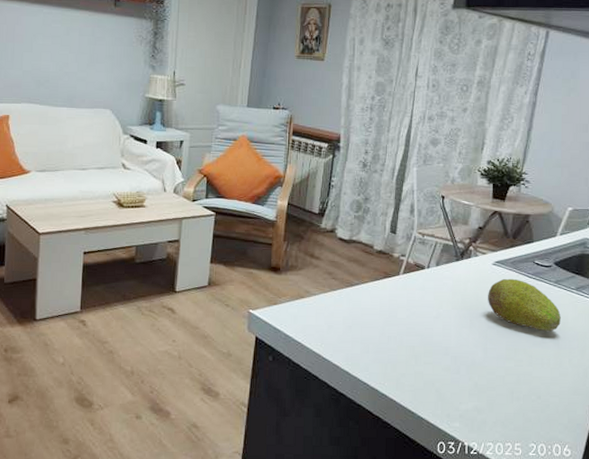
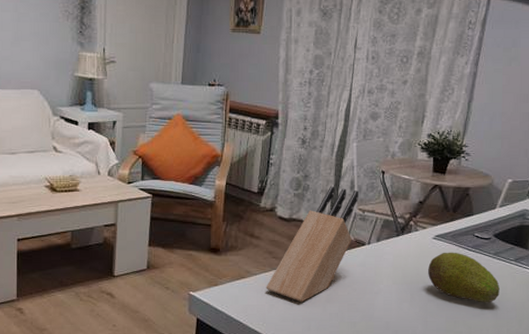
knife block: none [325,209,418,324] -> present [266,186,359,302]

